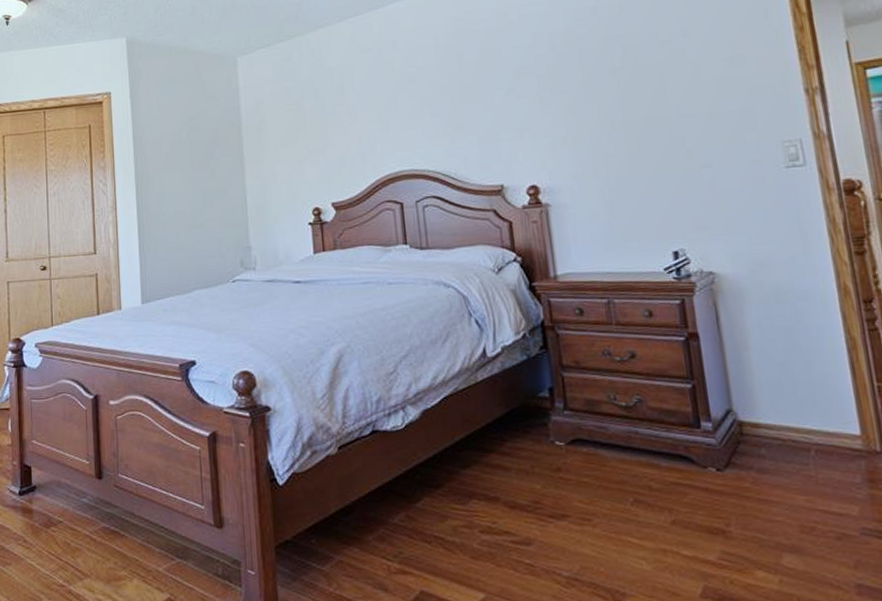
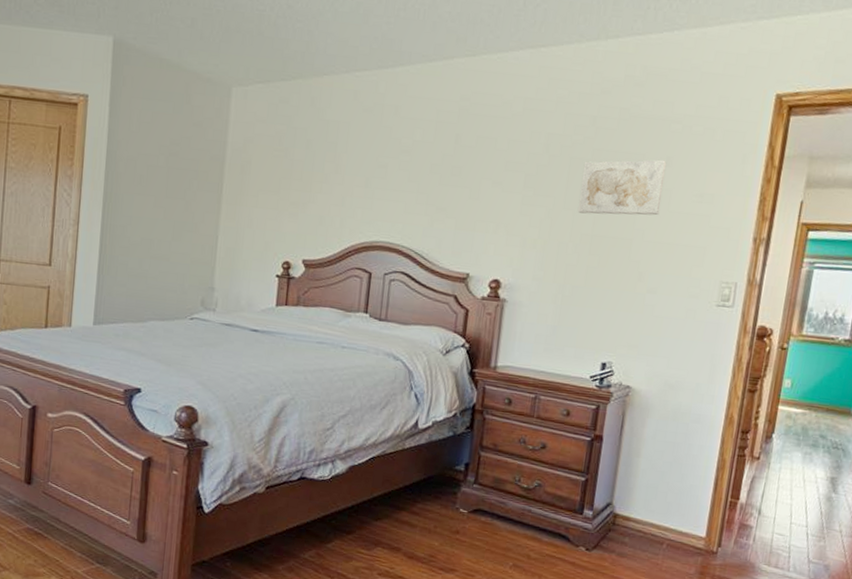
wall art: none [595,32,691,102] -> present [577,159,667,216]

